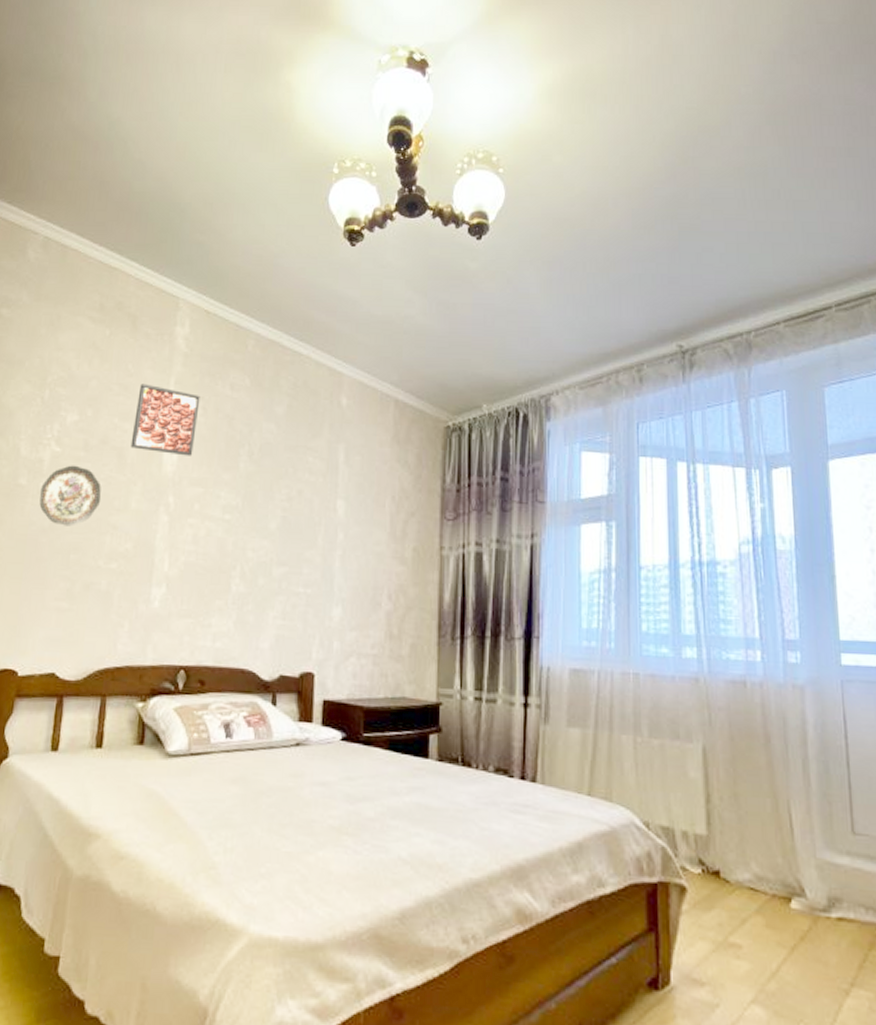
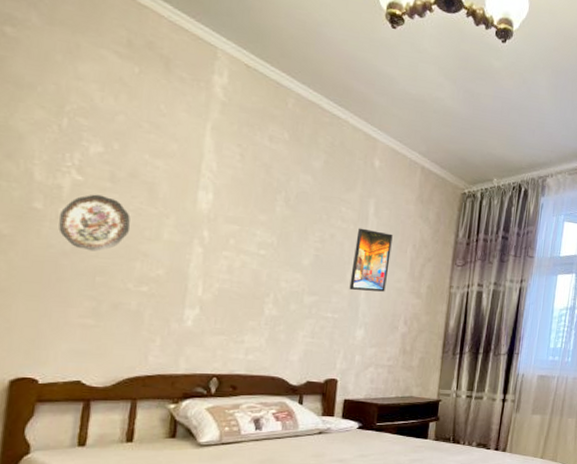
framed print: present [130,383,200,456] -> none [162,124,238,197]
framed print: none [322,480,367,558] -> present [349,228,393,292]

